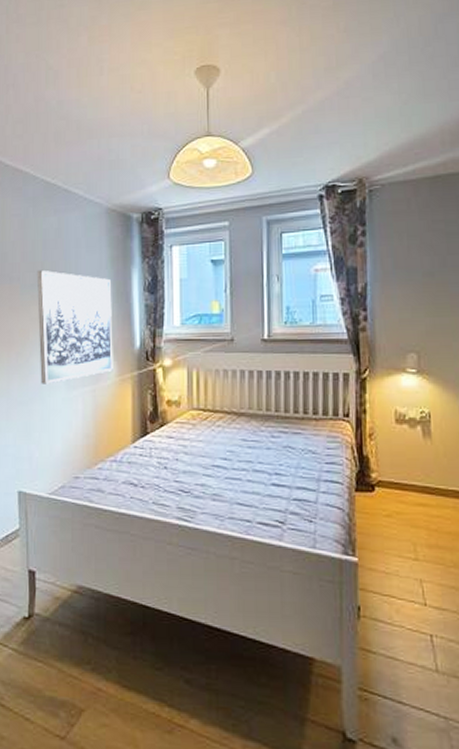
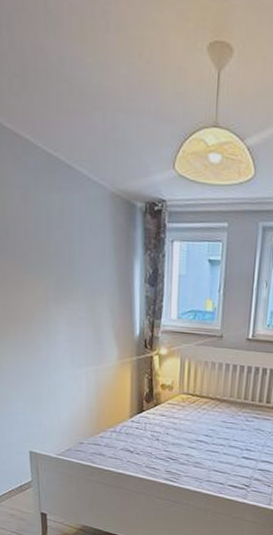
wall art: present [36,269,113,384] -> none [40,249,115,362]

